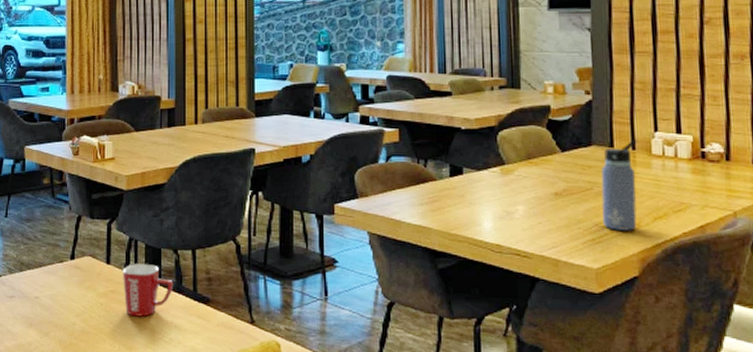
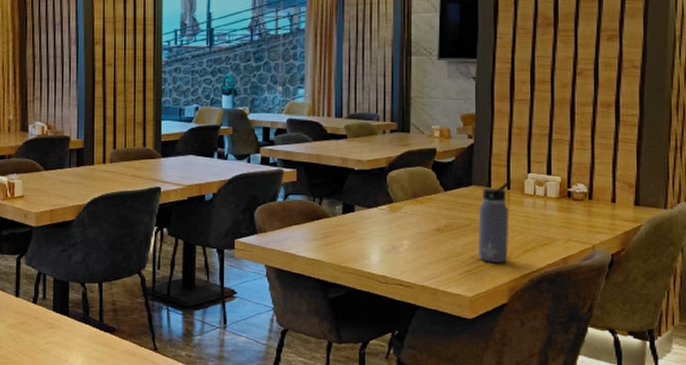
mug: present [122,264,174,317] -> none [31,296,81,346]

